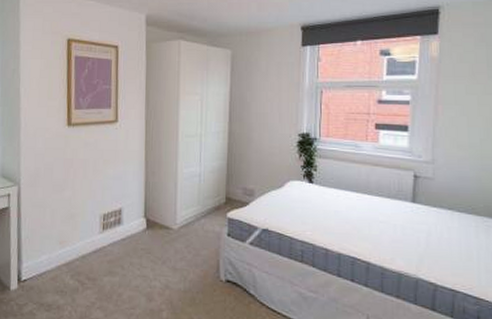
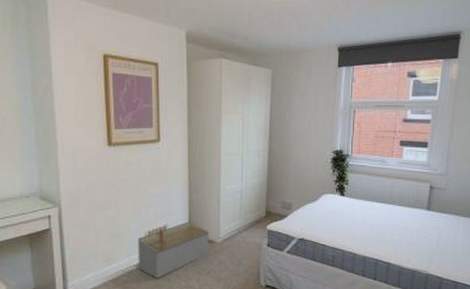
architectural model: none [92,205,166,266] -> present [137,221,210,279]

